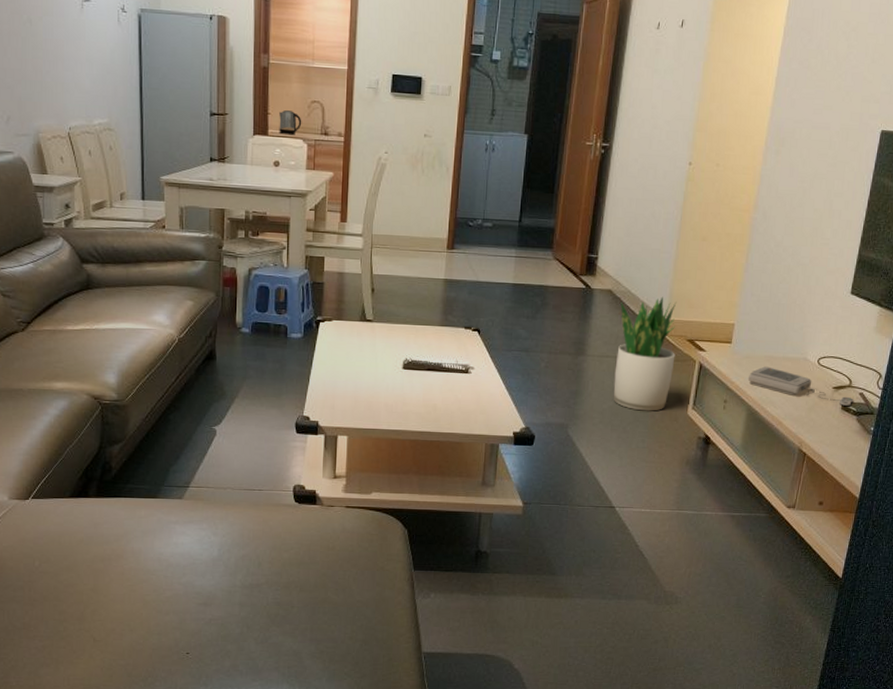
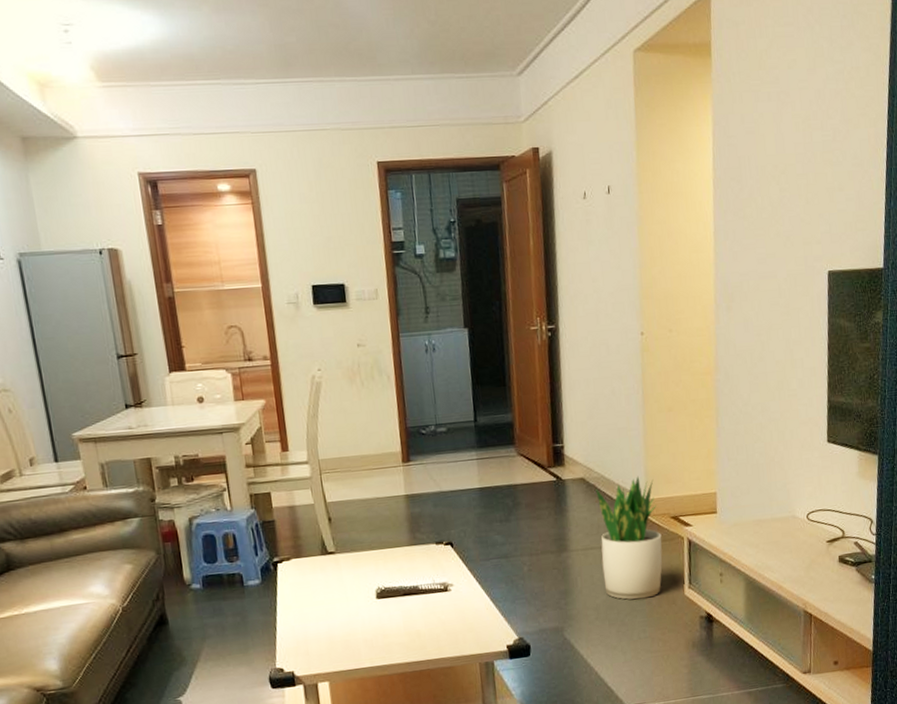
kettle: present [279,110,302,136] -> none [194,340,222,368]
game console: present [747,366,854,406] -> none [739,531,851,559]

